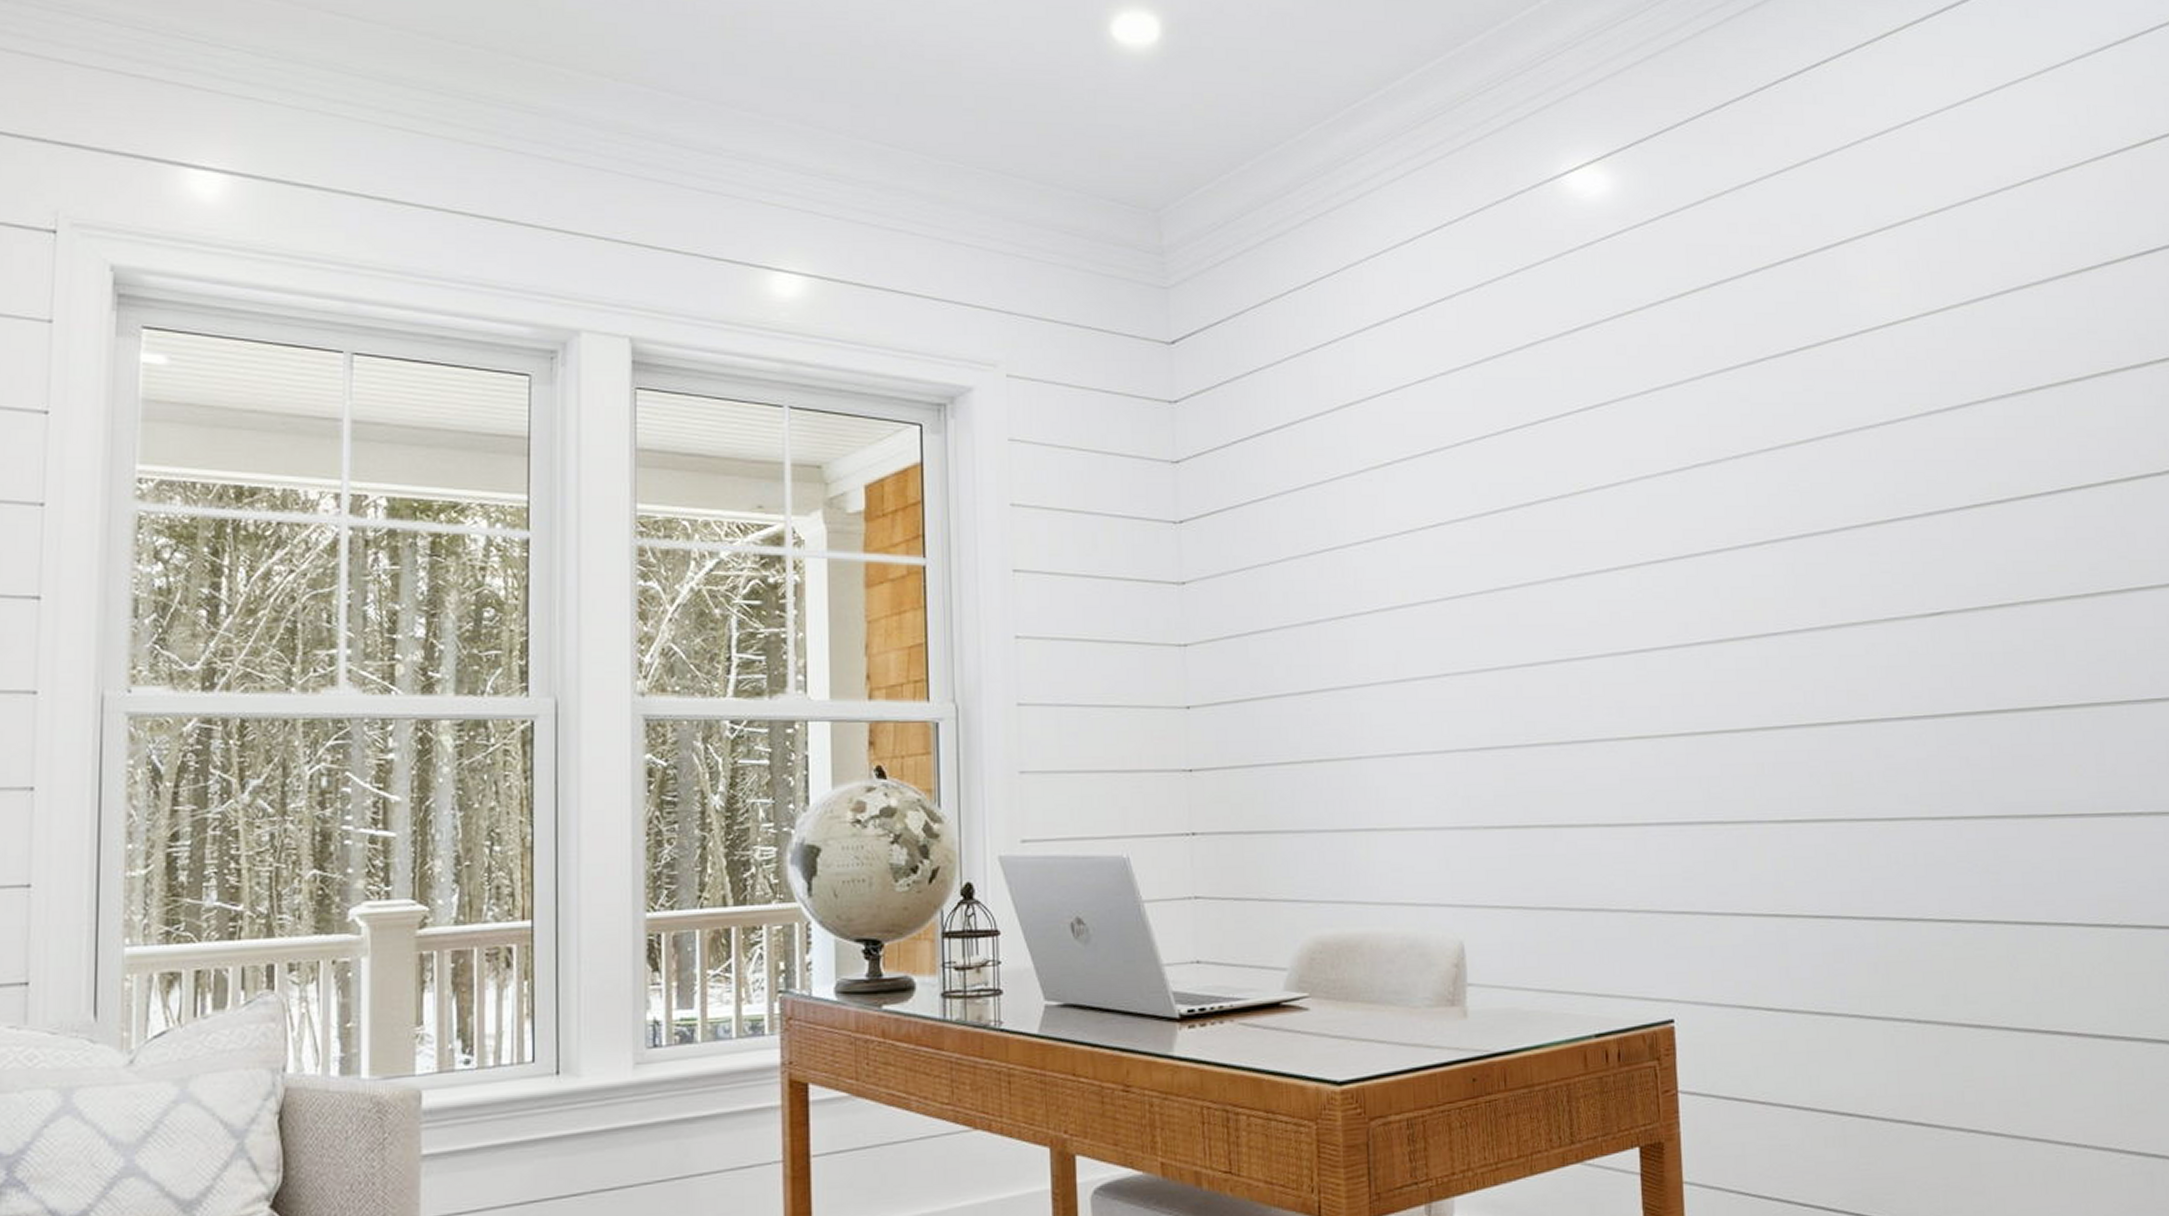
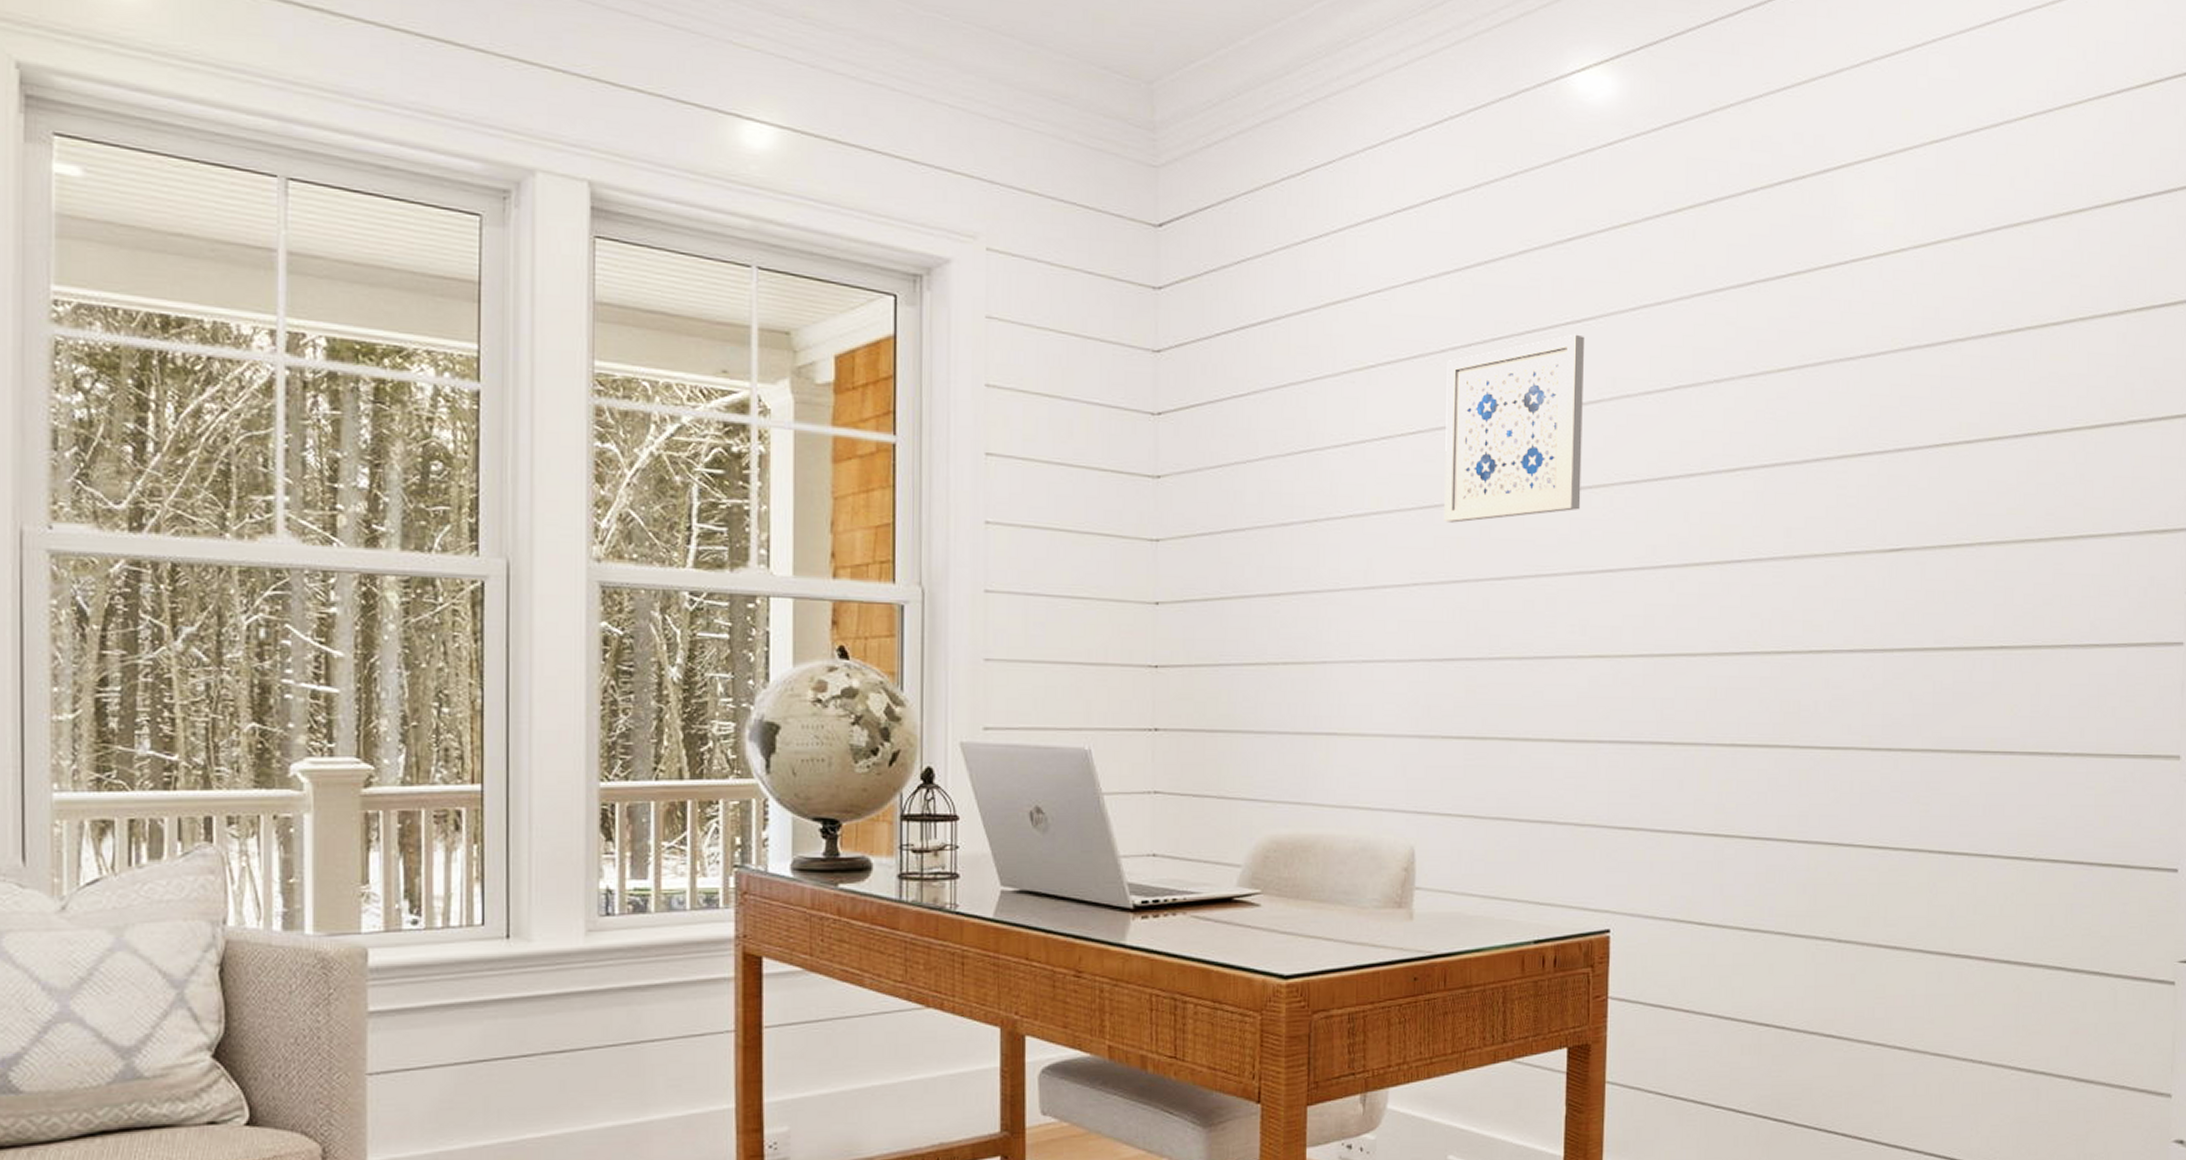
wall art: none [1462,420,1608,612] -> present [1444,334,1584,523]

